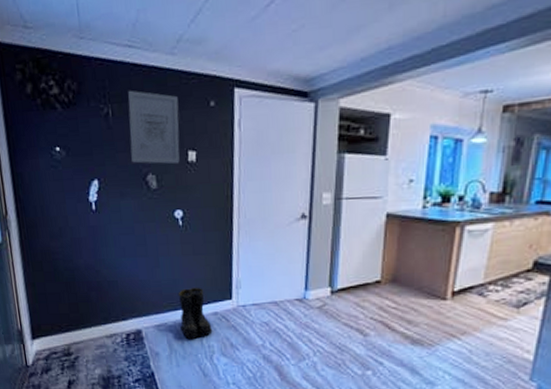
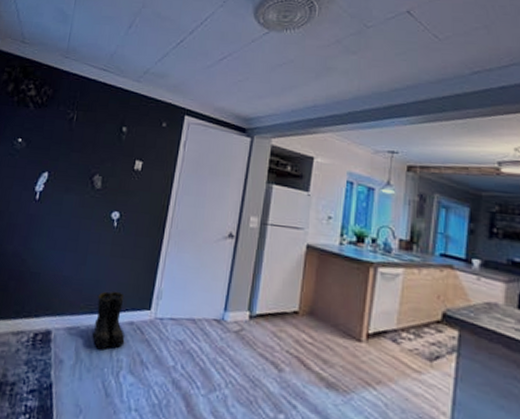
wall art: present [128,90,180,165] -> none [83,102,136,170]

